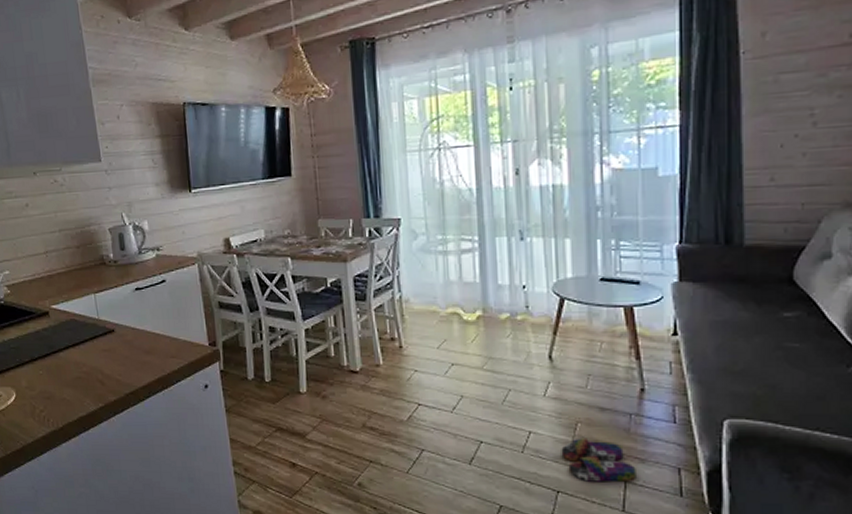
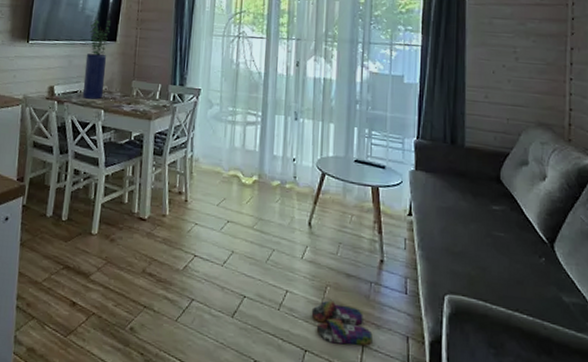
vase: none [257,149,287,247] -> present [82,16,112,100]

